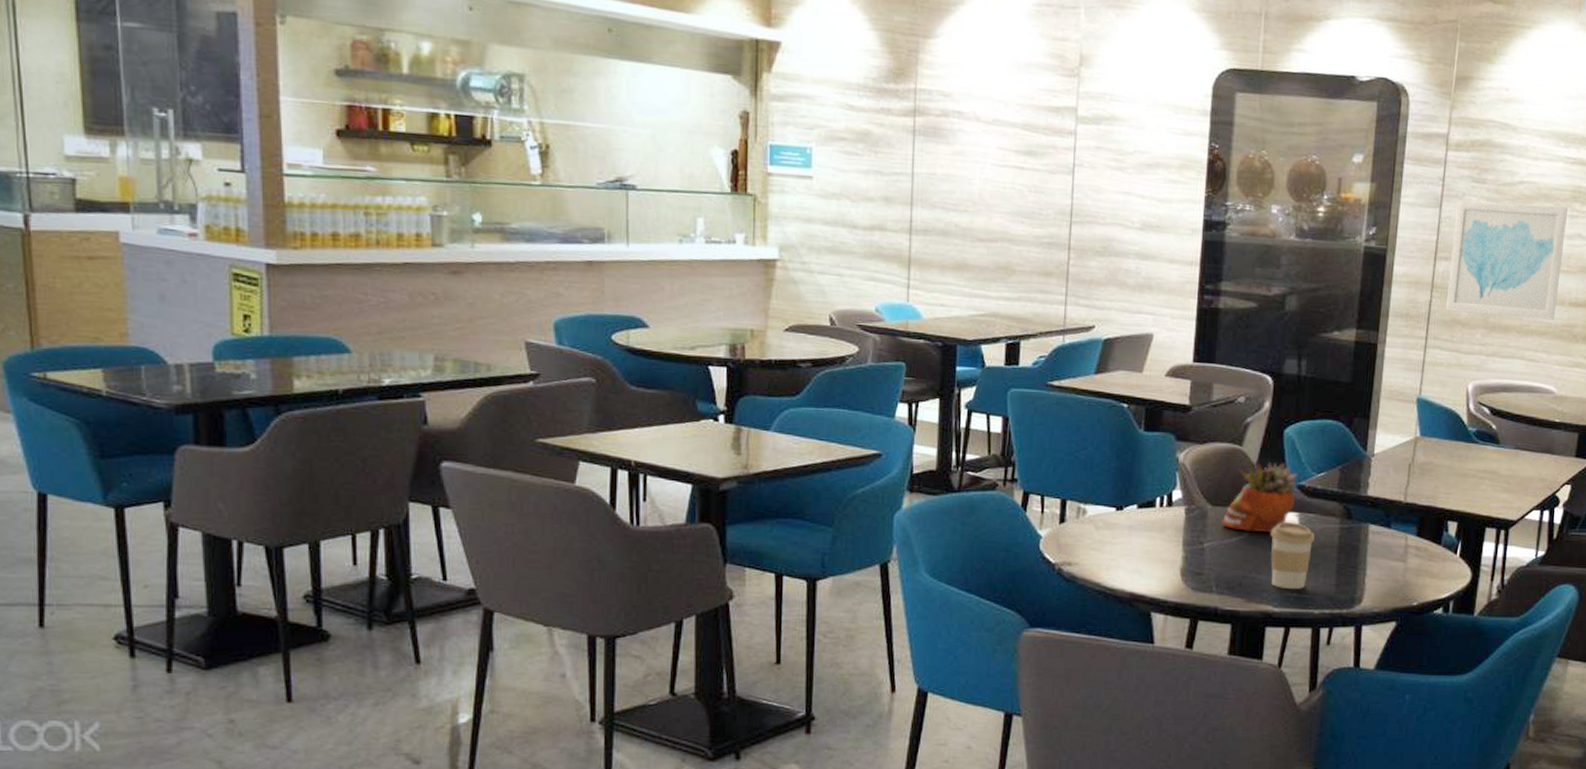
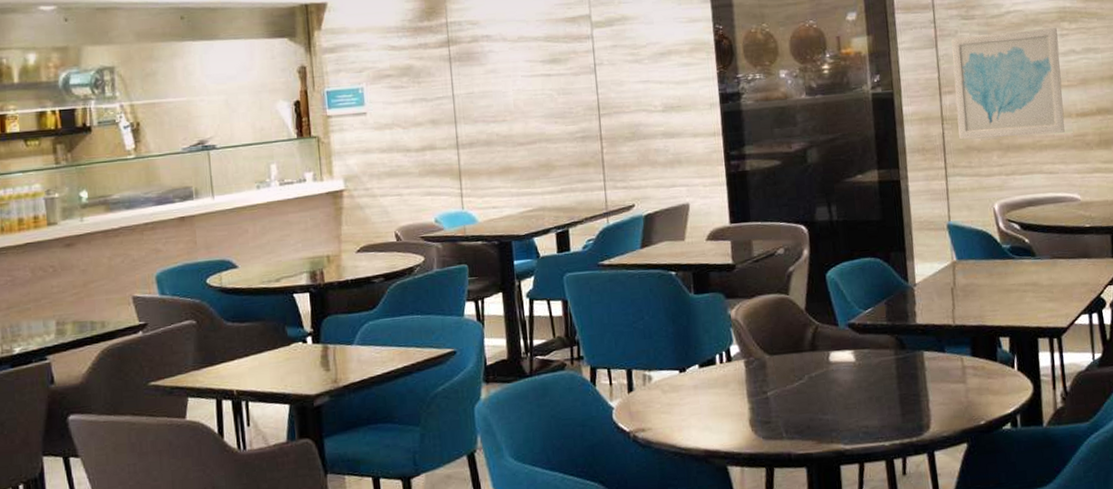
succulent planter: present [1222,462,1298,533] -> none [781,305,848,375]
coffee cup: present [1270,522,1315,589] -> none [829,360,874,426]

